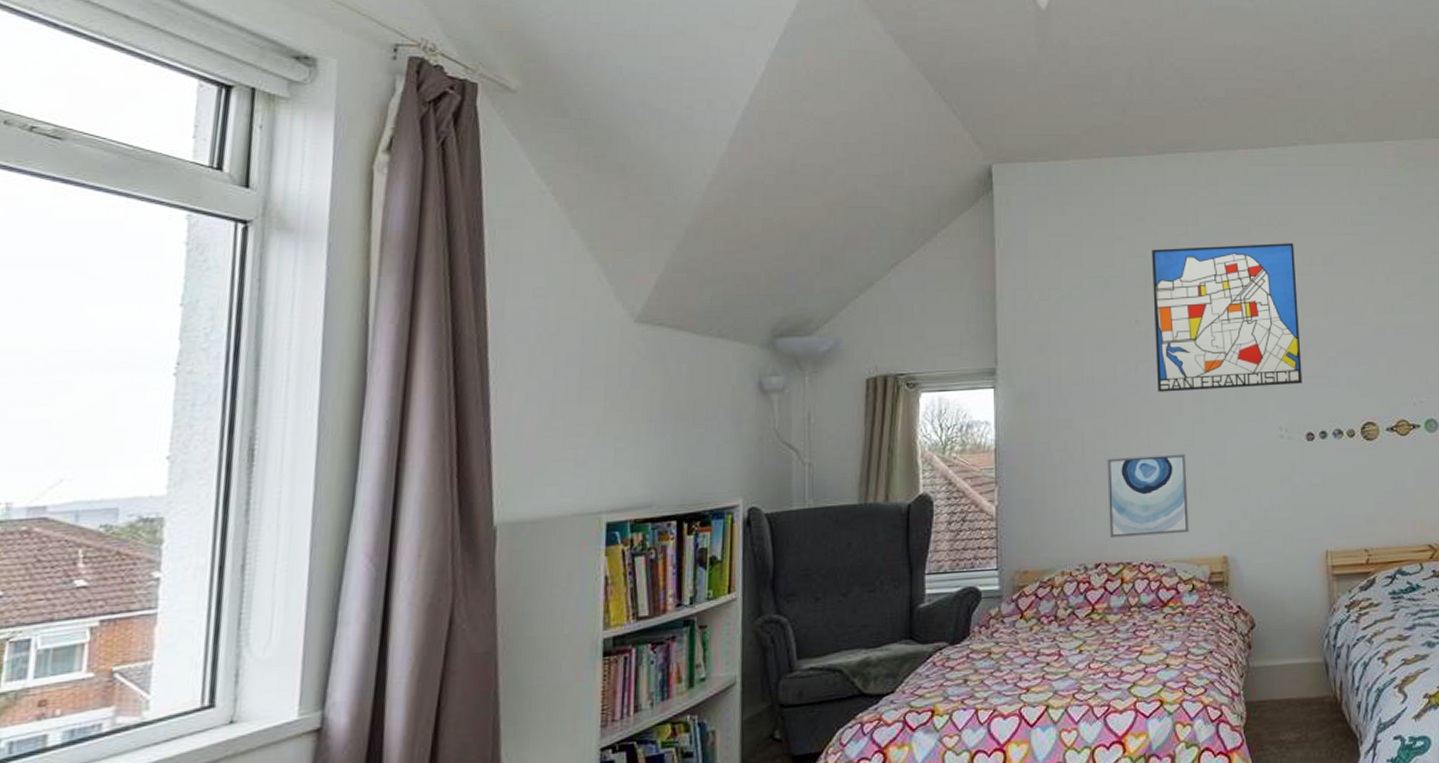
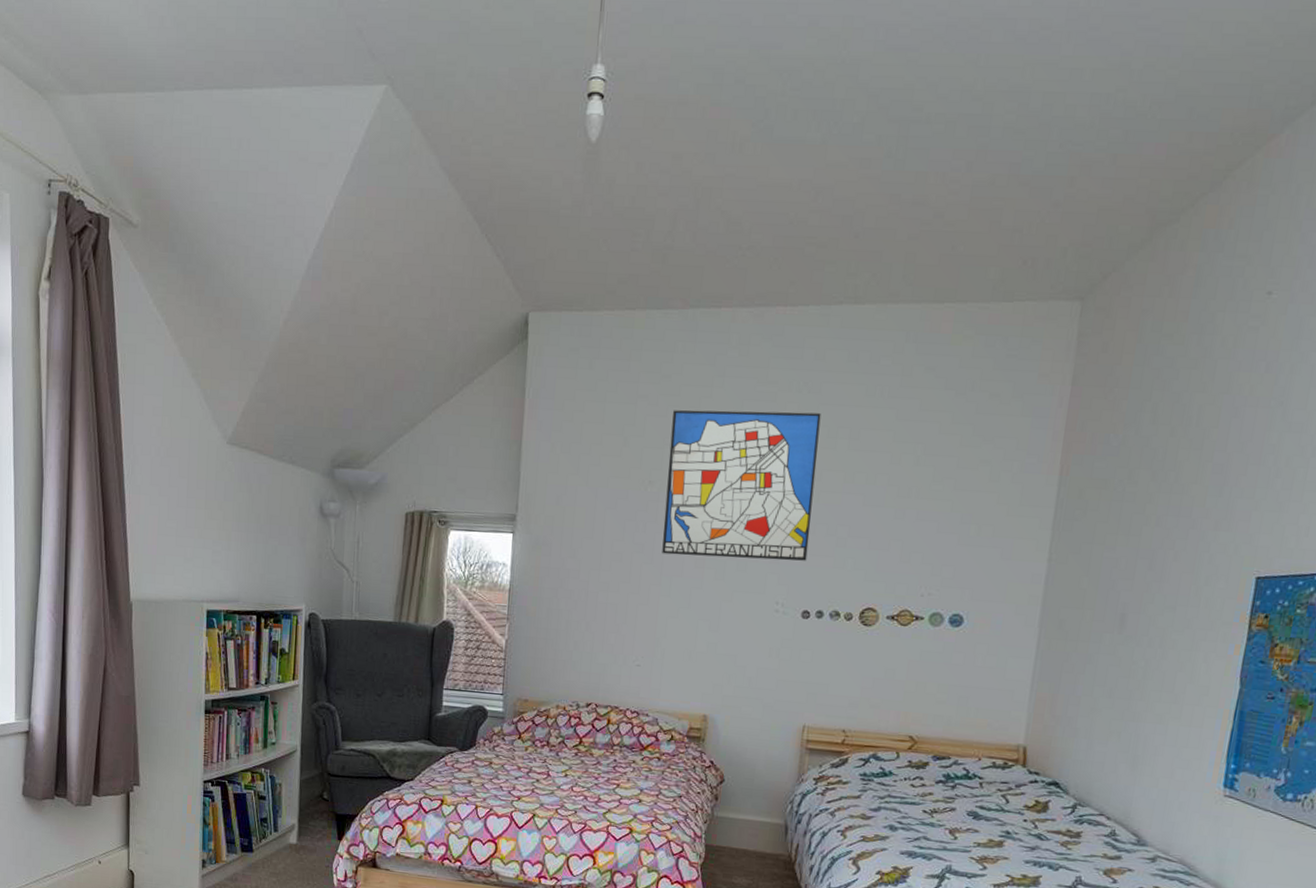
wall art: present [1107,453,1190,538] -> none [602,610,681,689]

